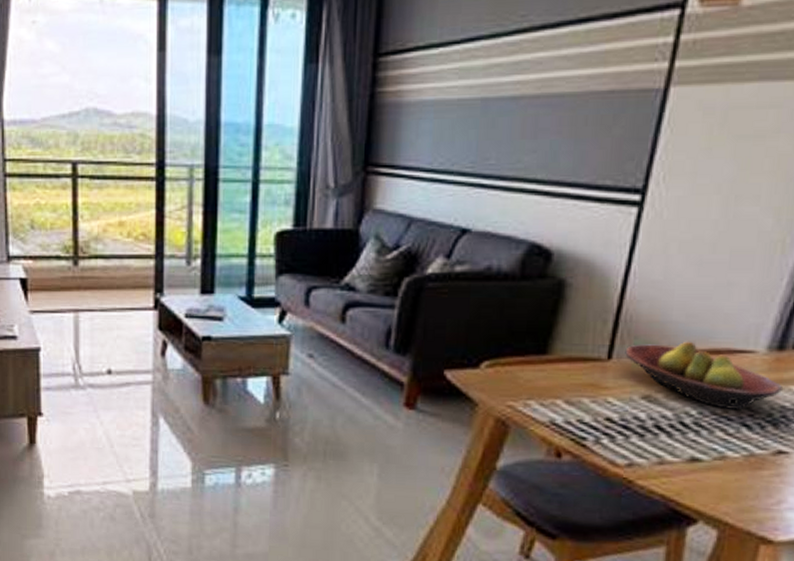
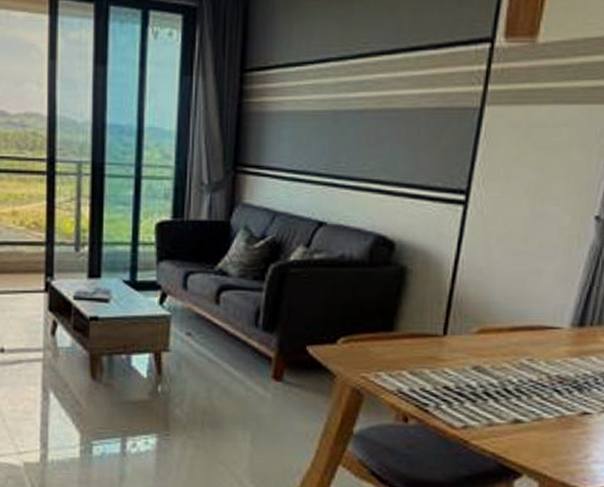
fruit bowl: present [625,341,782,410] -> none [457,319,584,378]

